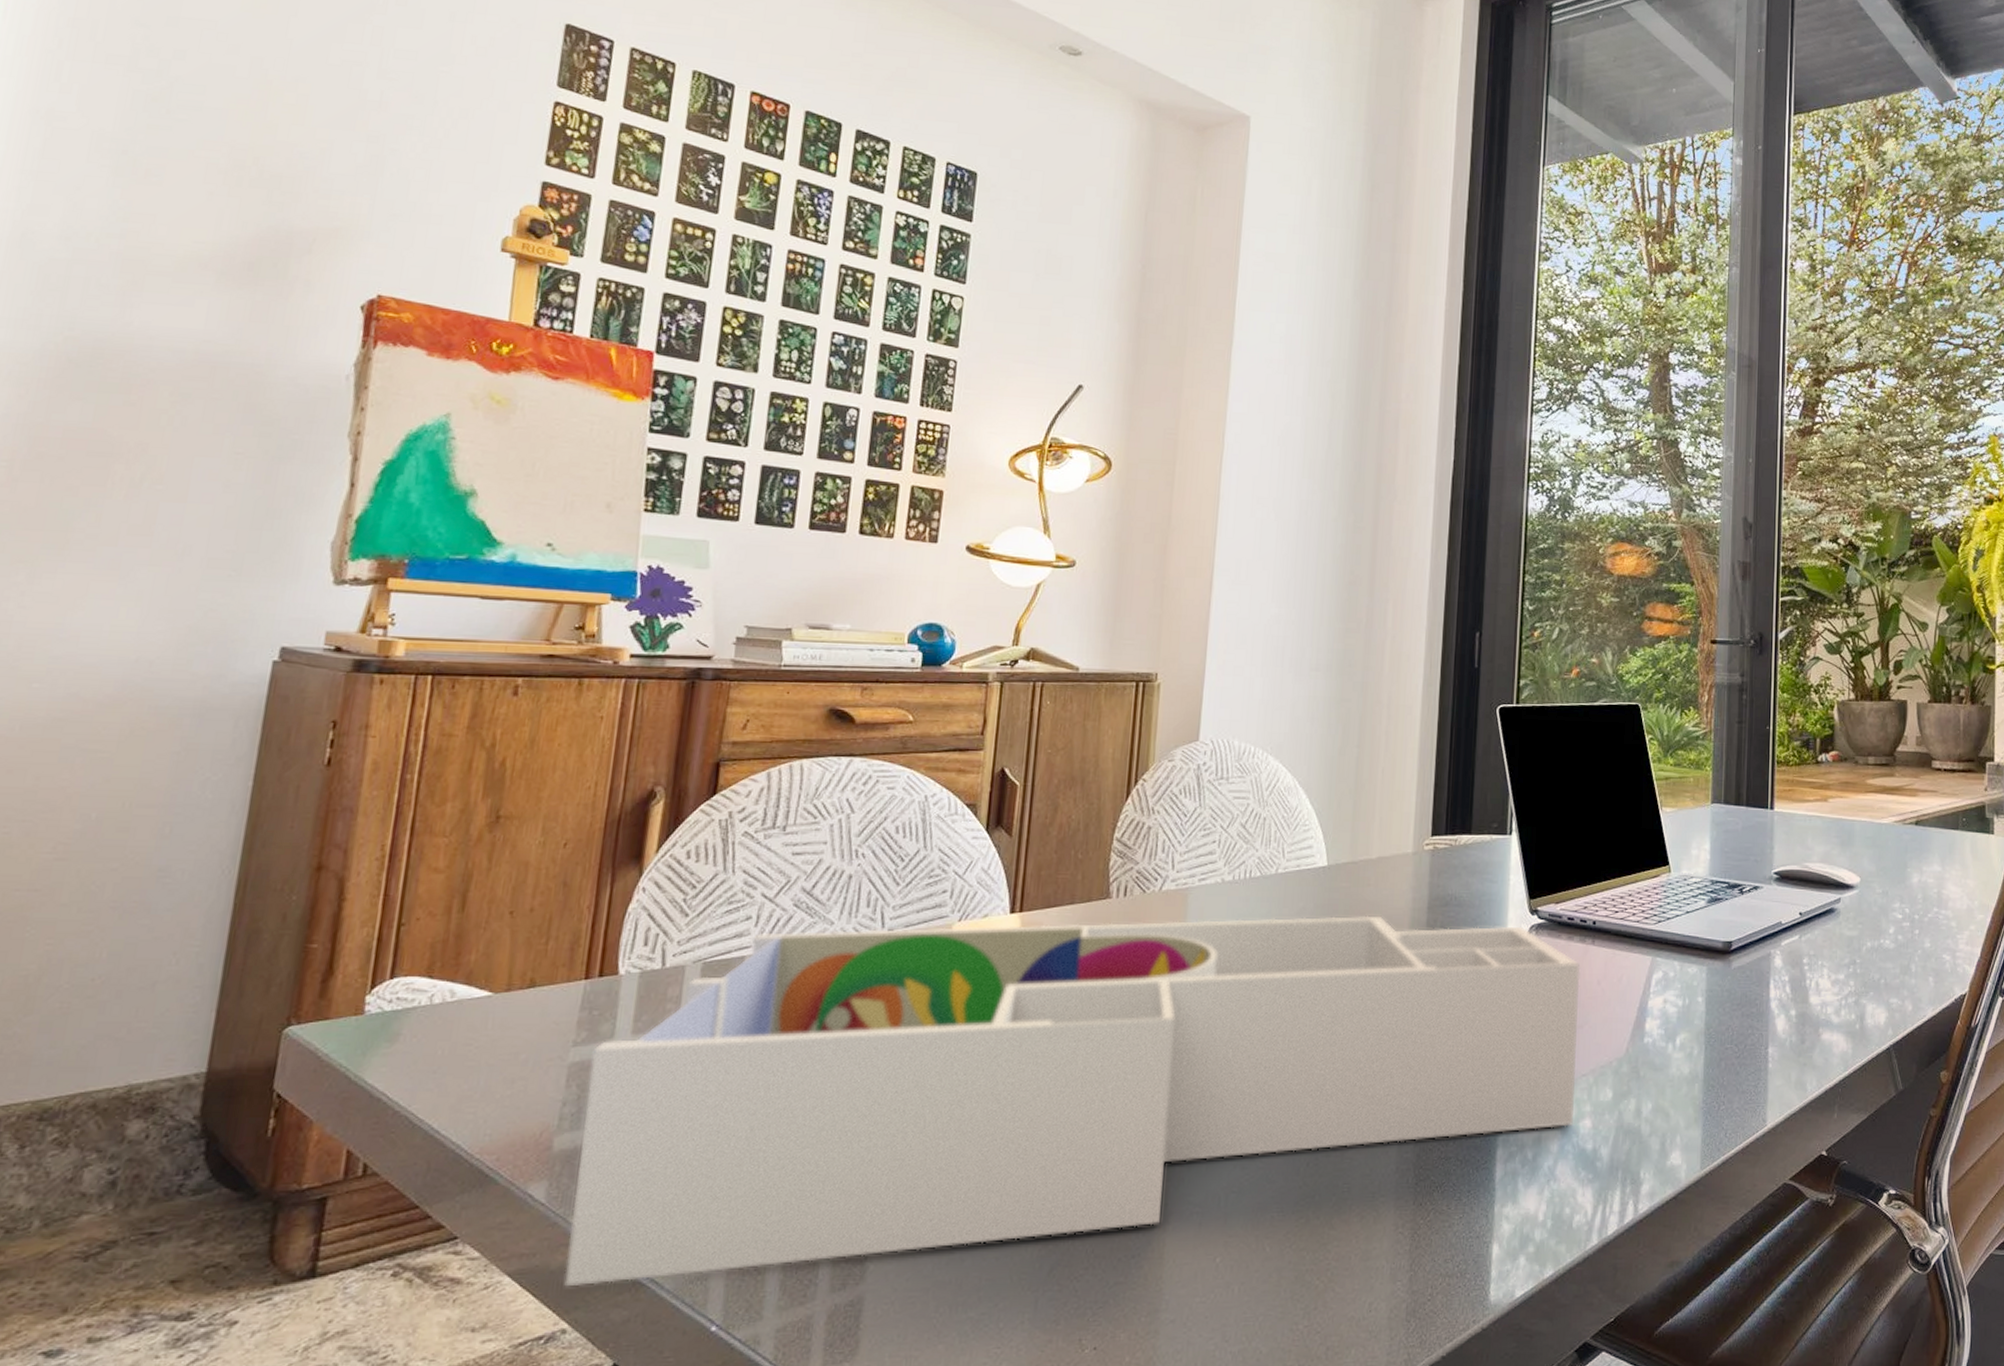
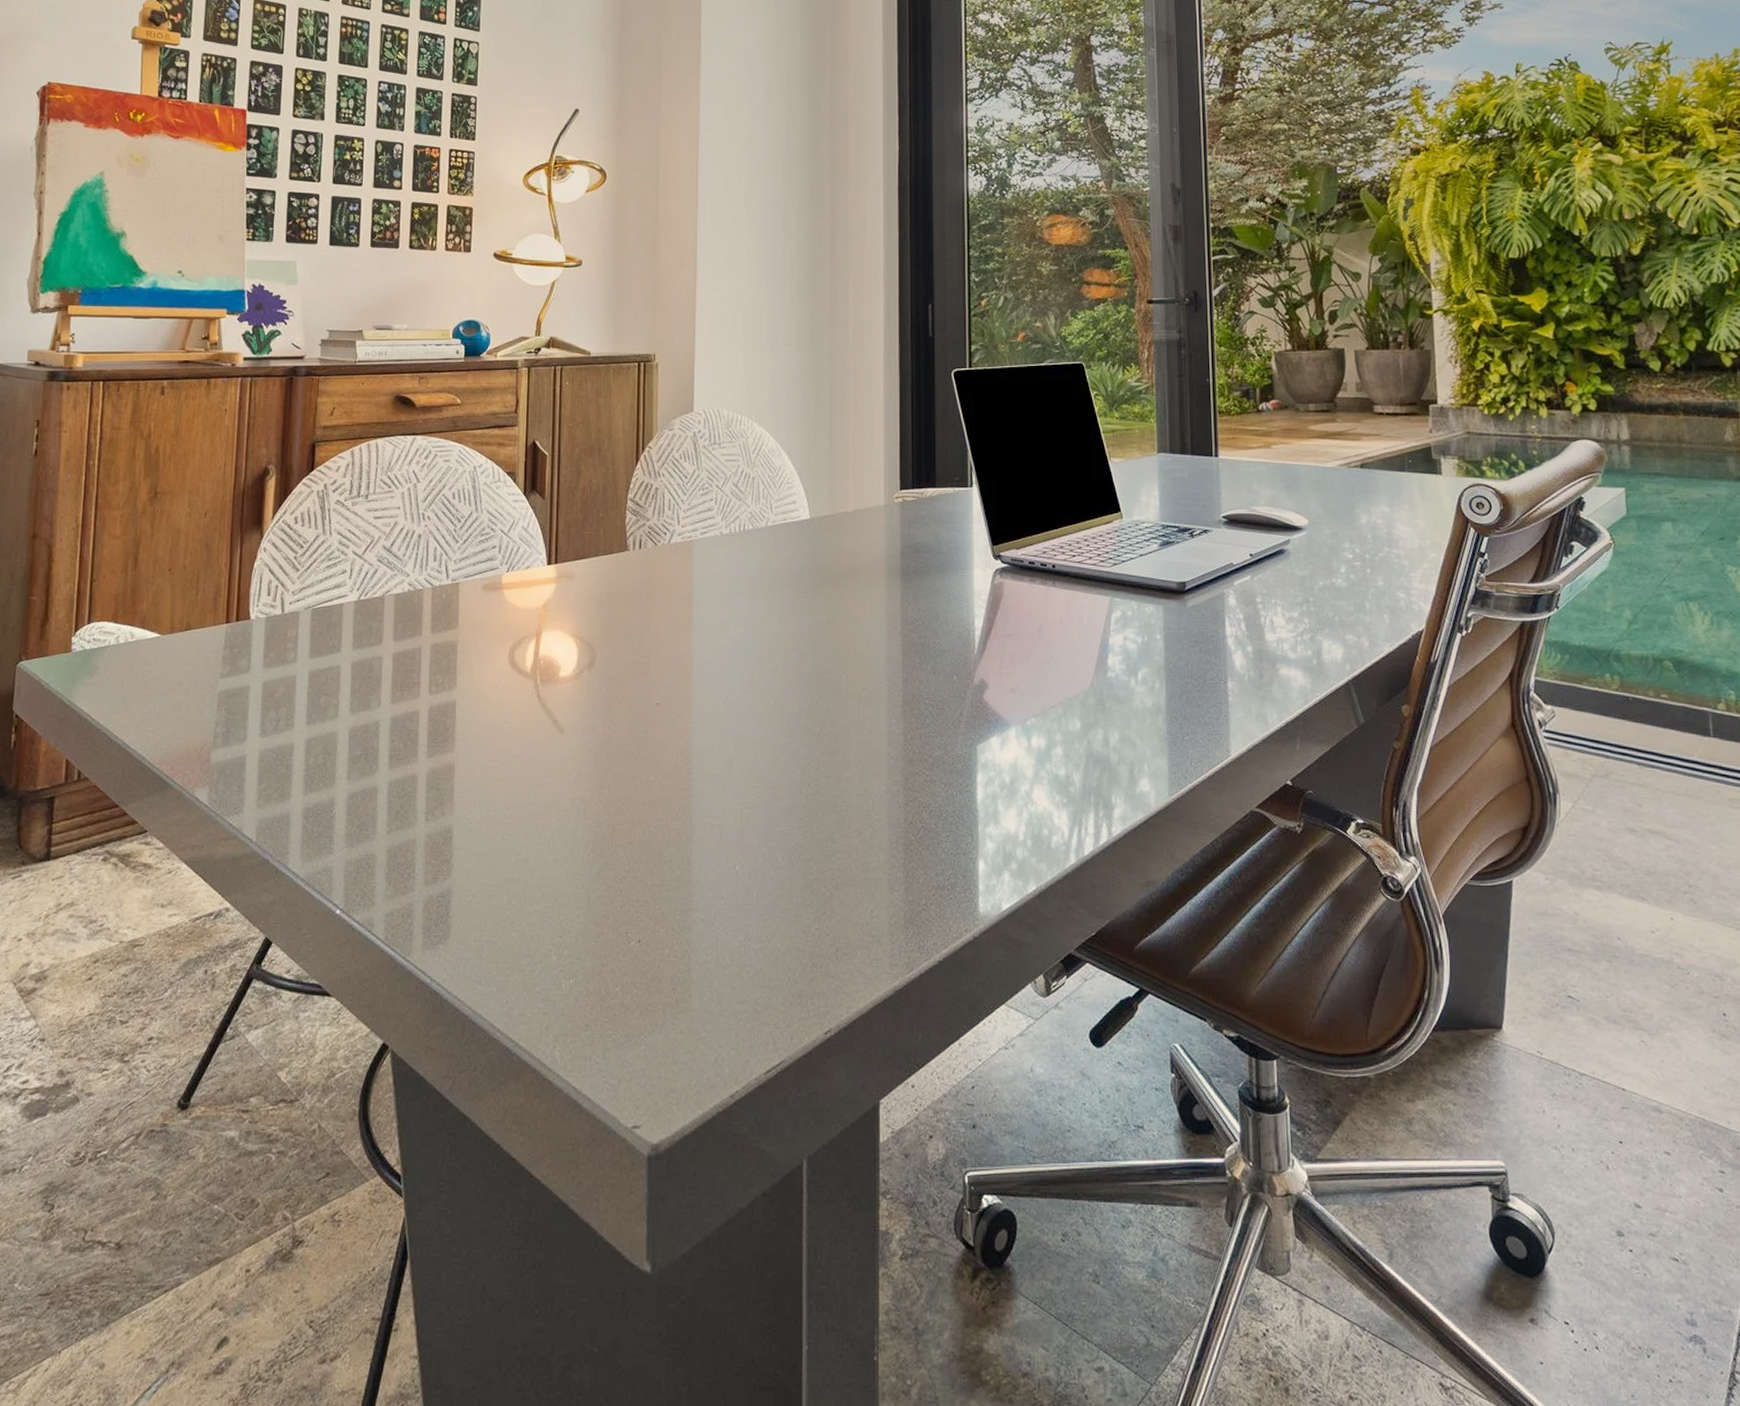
desk organizer: present [564,915,1581,1286] -> none [226,562,1047,873]

